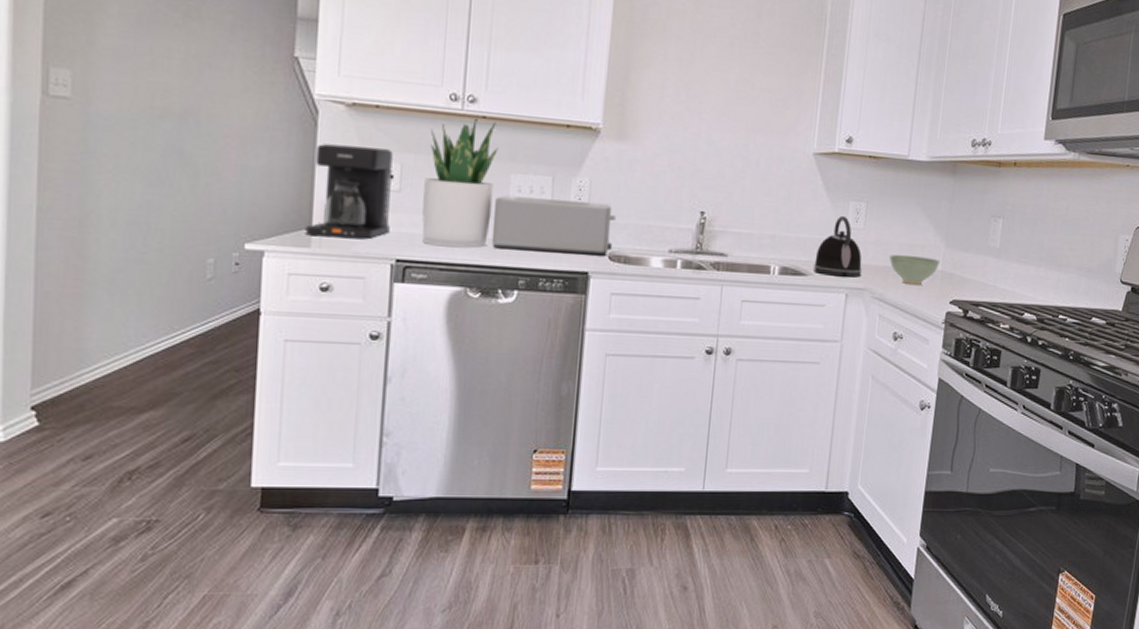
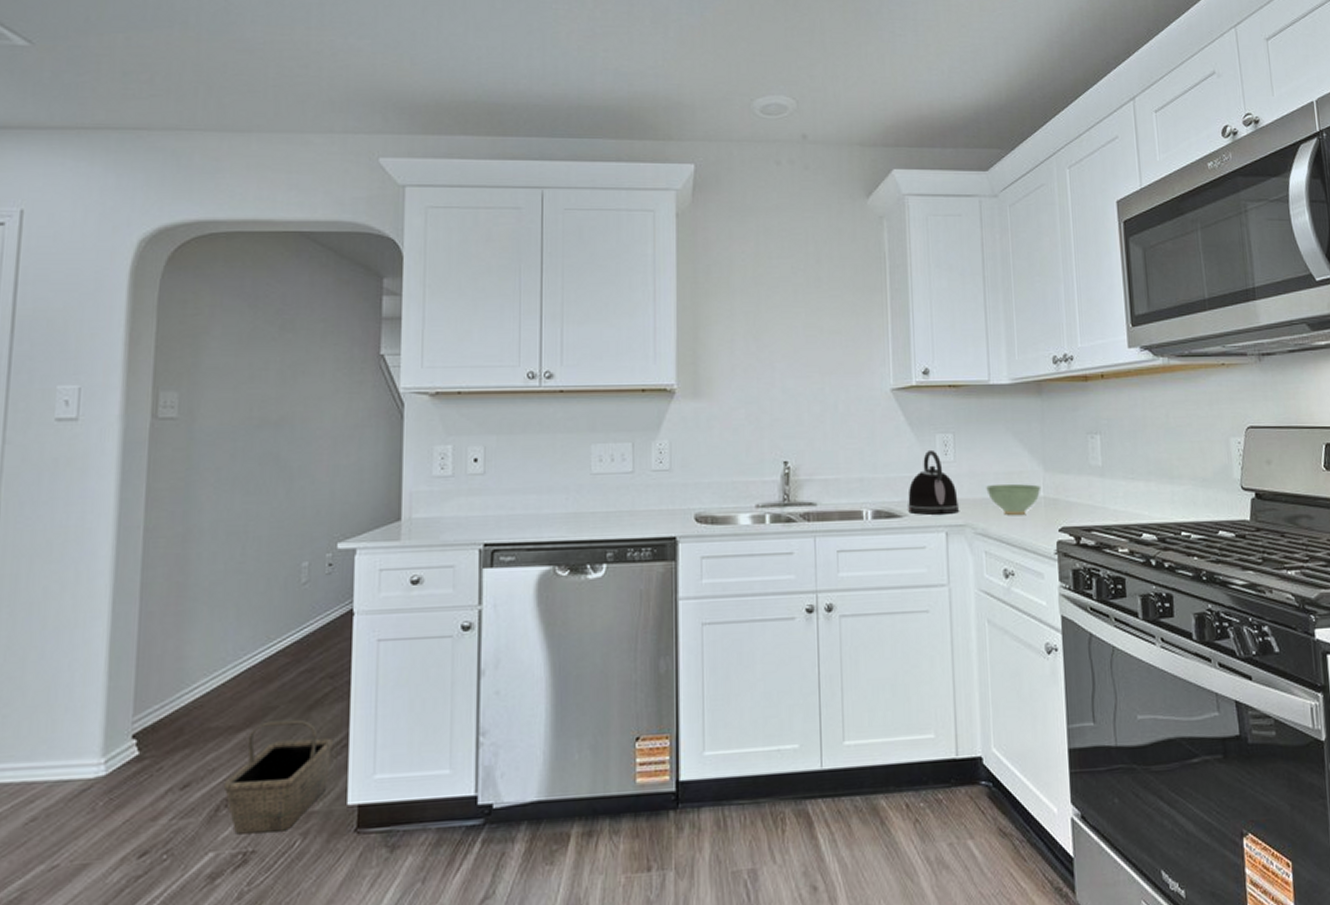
basket: none [126,405,237,505] -> present [223,719,333,835]
coffee maker: present [305,144,393,240] -> none [394,434,476,529]
planter: present [422,119,498,249] -> none [507,394,577,526]
toaster: present [491,195,617,256] -> none [576,464,699,522]

